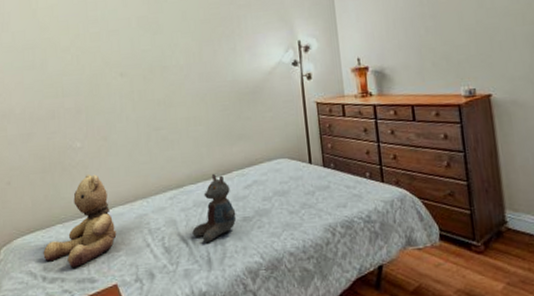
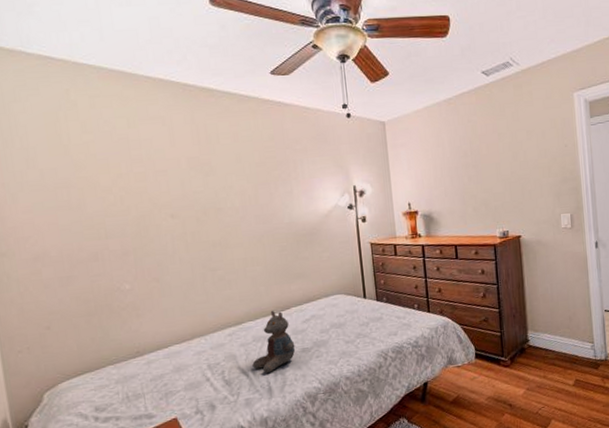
teddy bear: present [43,173,117,268] -> none [93,315,174,407]

